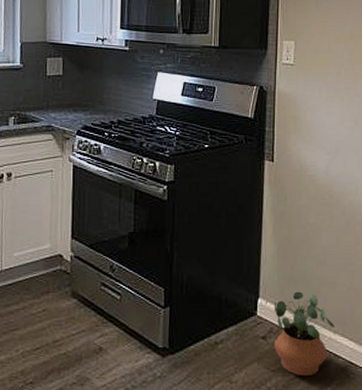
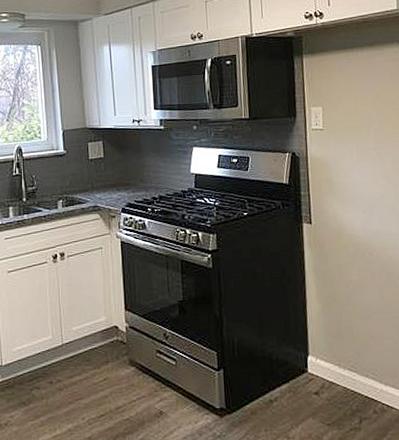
potted plant: present [273,291,335,377] -> none [324,347,385,429]

